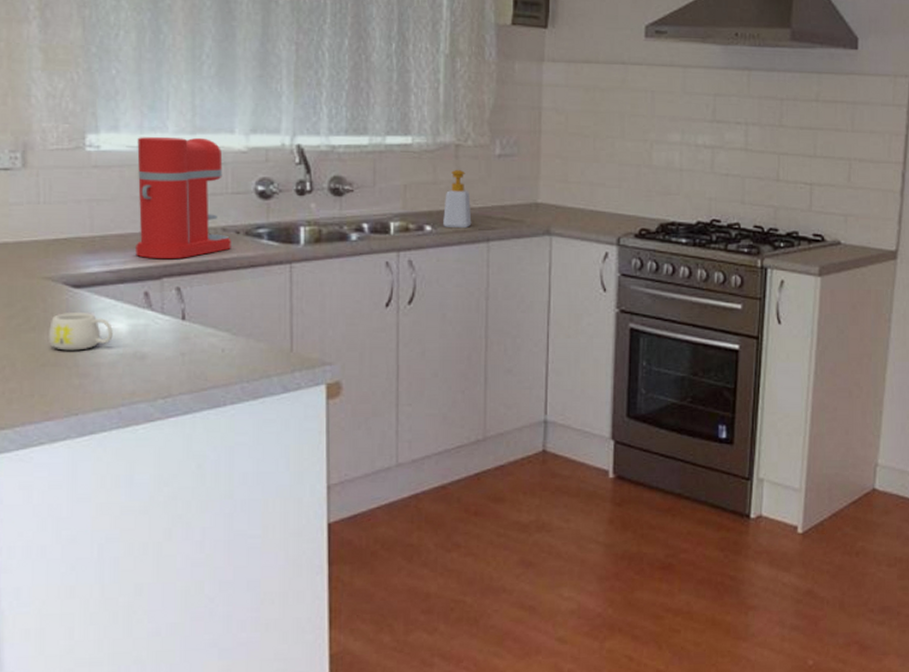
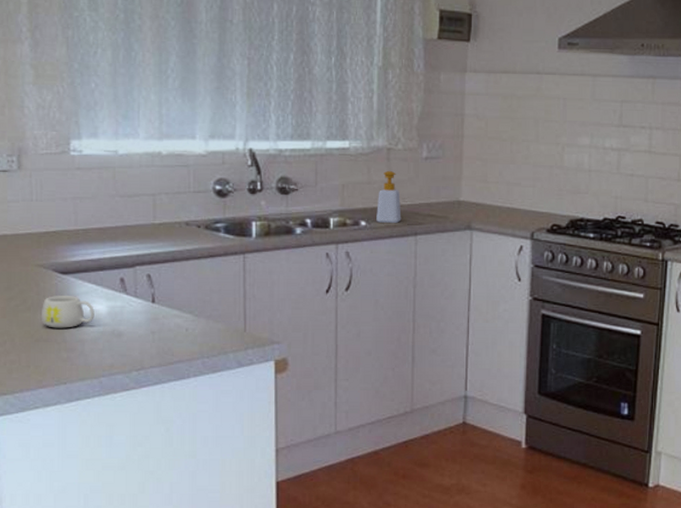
coffee maker: present [136,137,231,260] -> none [113,143,193,250]

